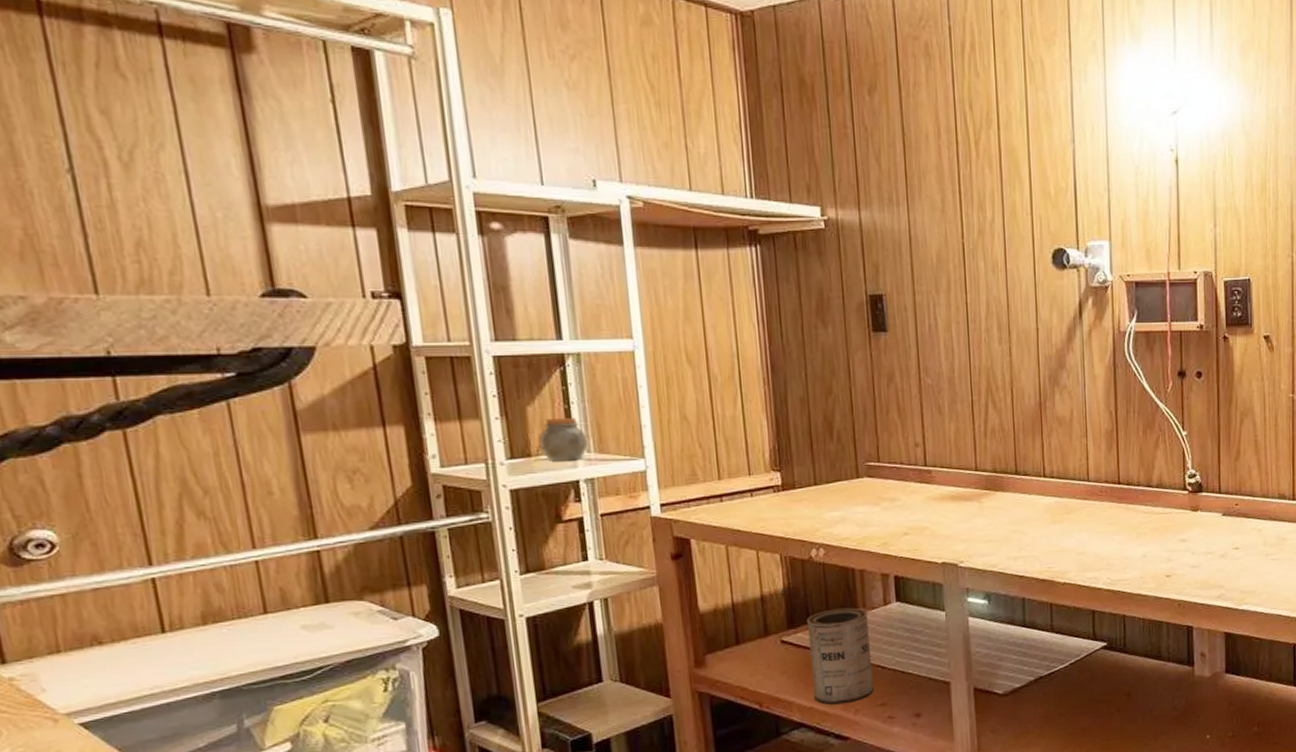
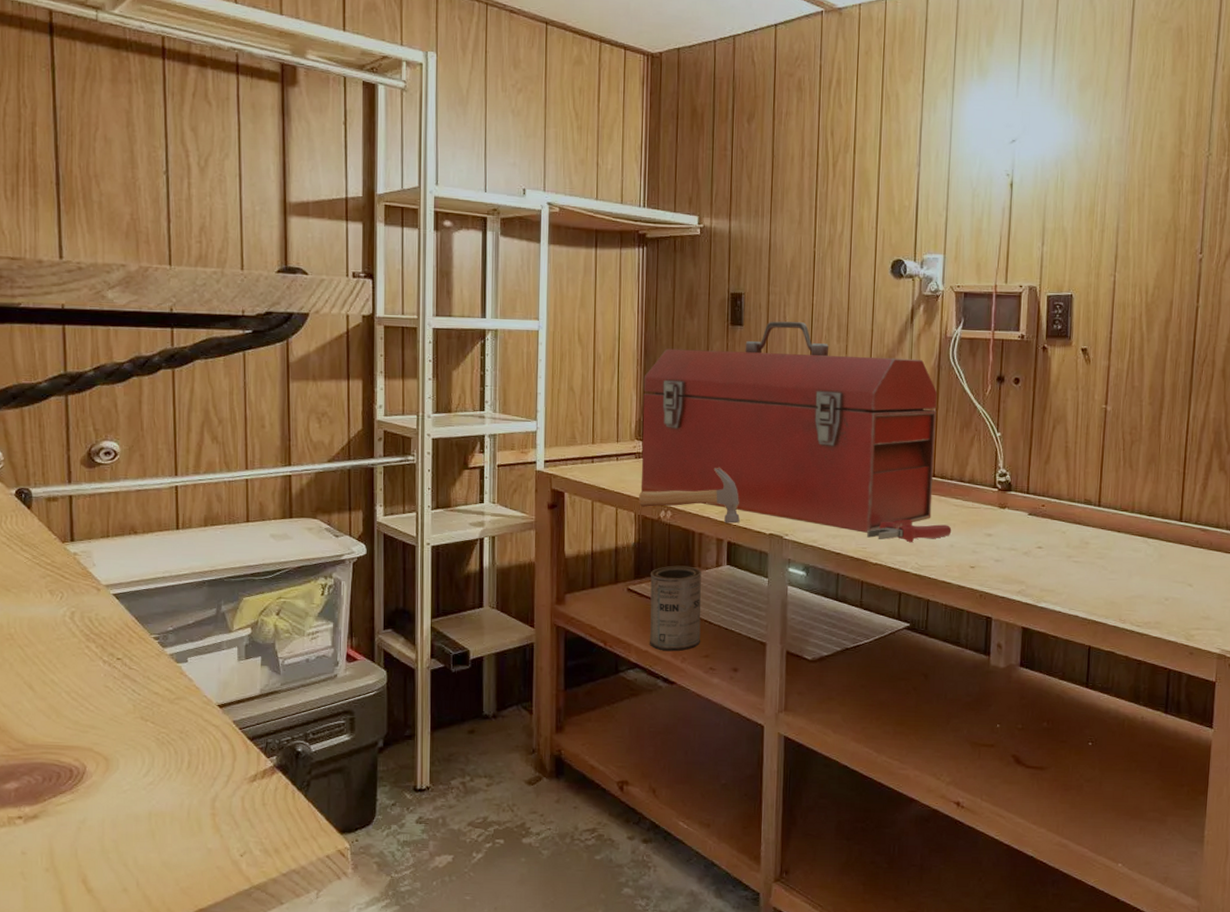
jar: present [538,418,587,462] -> none [458,382,494,419]
toolbox: none [774,324,1120,551] -> present [640,321,938,533]
hammer: none [783,495,906,556] -> present [639,468,740,524]
pliers: none [1052,531,1143,558] -> present [867,518,952,542]

